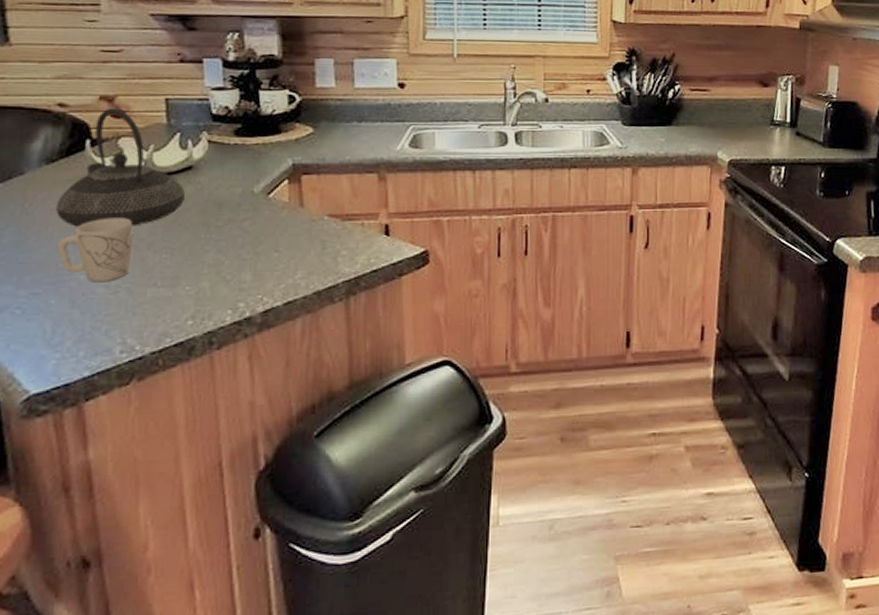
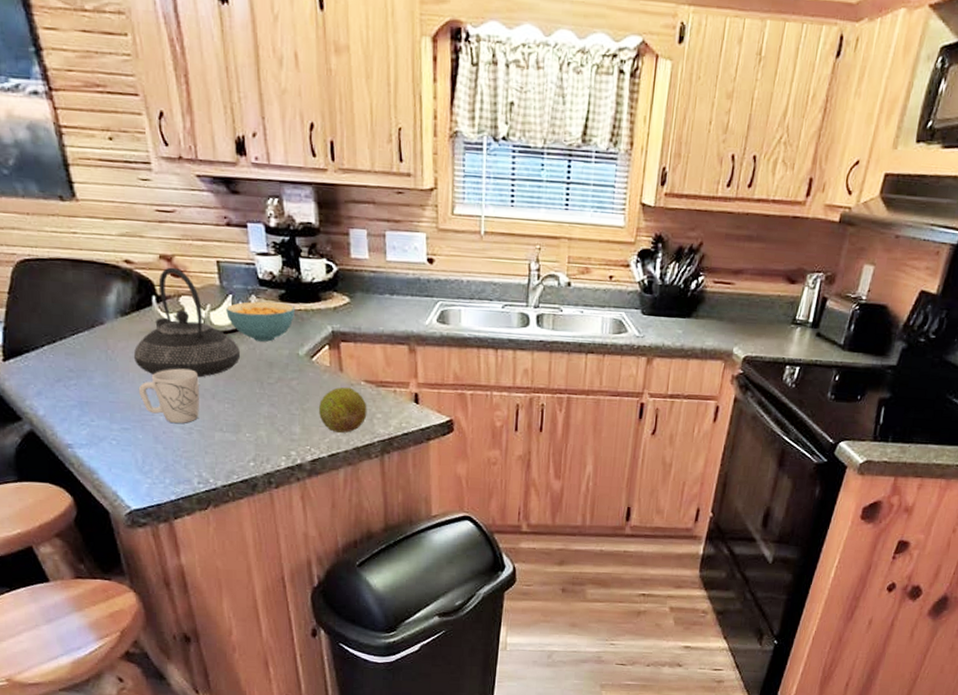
cereal bowl: none [172,137,251,180] -> present [226,301,294,342]
fruit: none [273,223,331,276] -> present [318,387,367,433]

